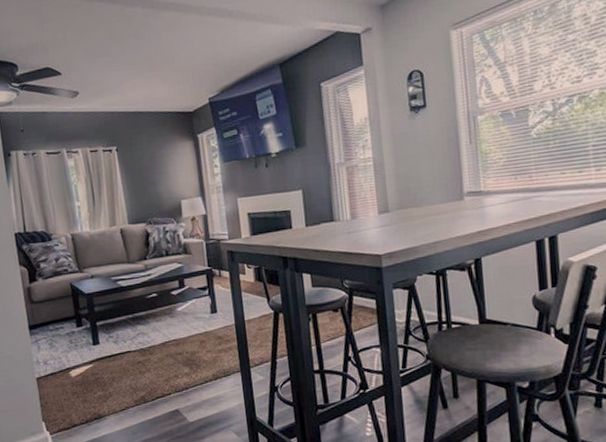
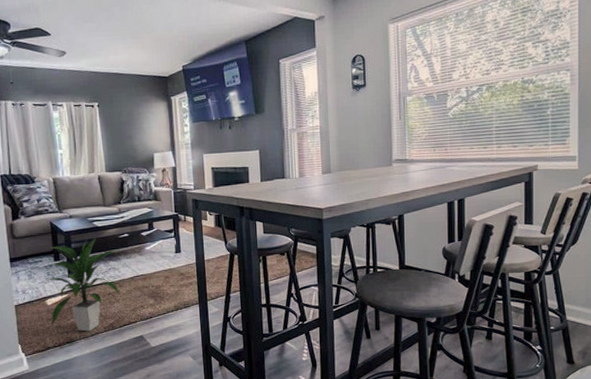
indoor plant: none [70,298,152,406] -> present [47,237,121,332]

